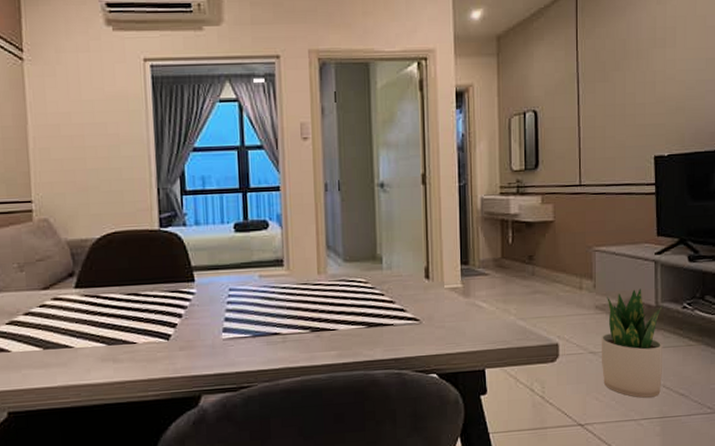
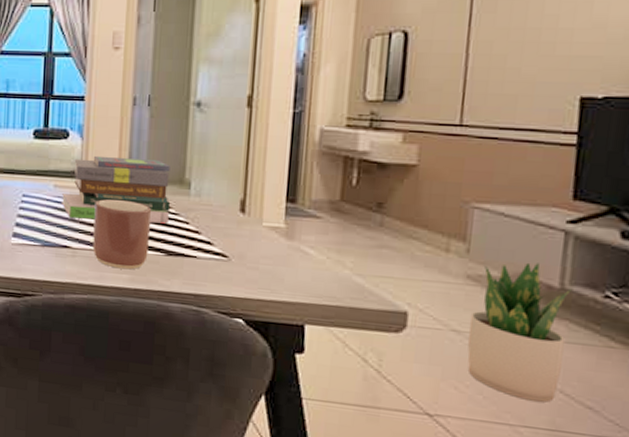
books: none [268,240,367,305] -> present [62,155,171,224]
mug: none [299,281,352,347] -> present [92,199,152,270]

